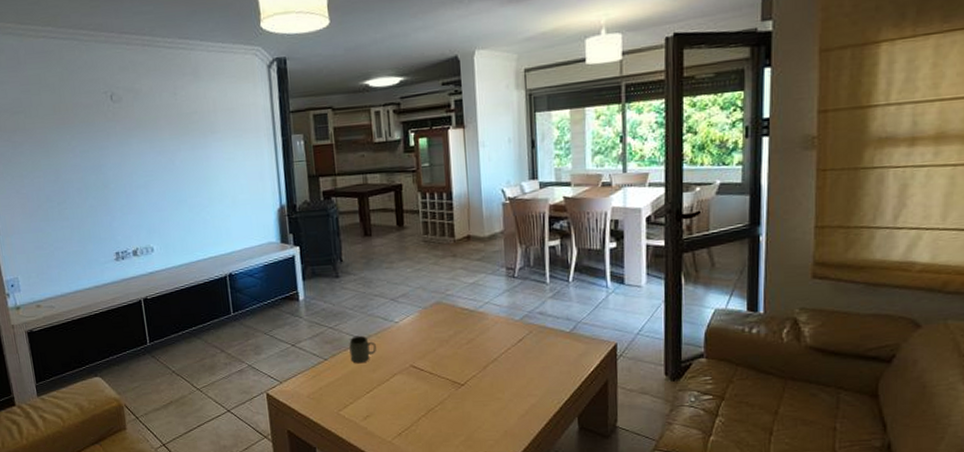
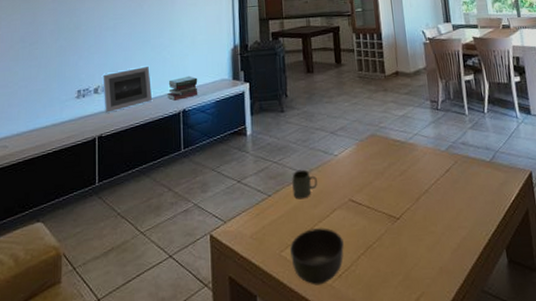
picture frame: none [140,227,196,276] -> present [103,65,153,113]
books: none [210,238,244,265] -> present [167,75,198,102]
bowl: none [348,391,404,441] -> present [290,227,344,285]

